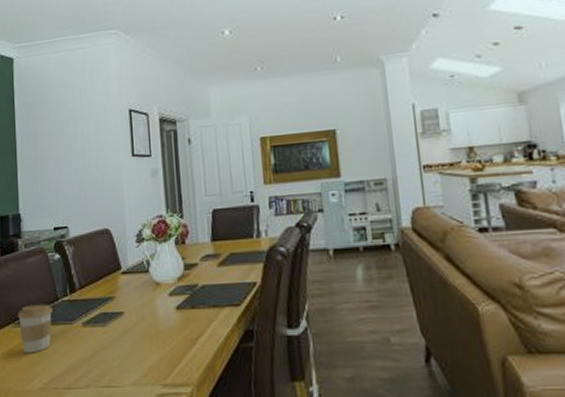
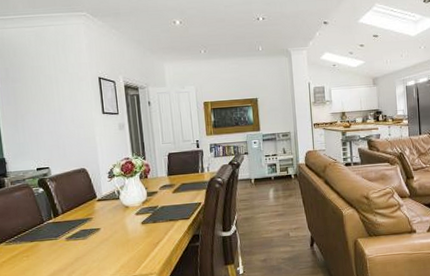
coffee cup: present [18,304,53,354] -> none [8,226,40,264]

